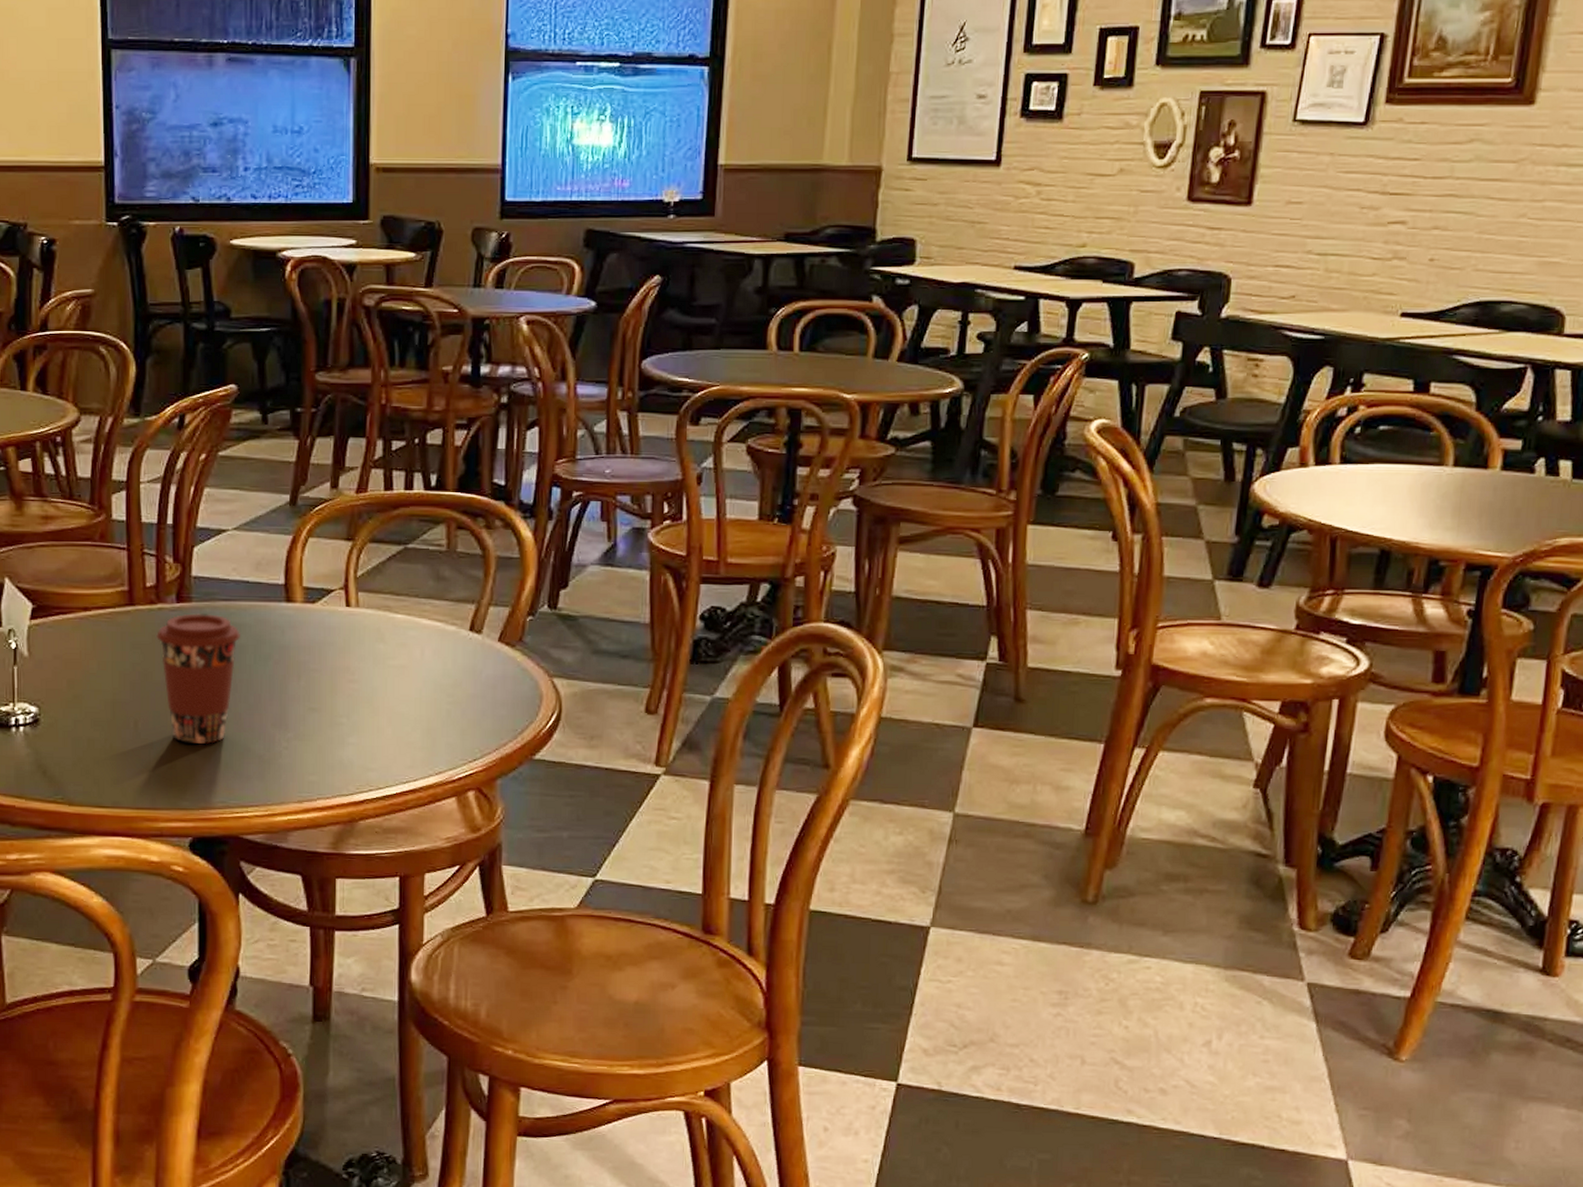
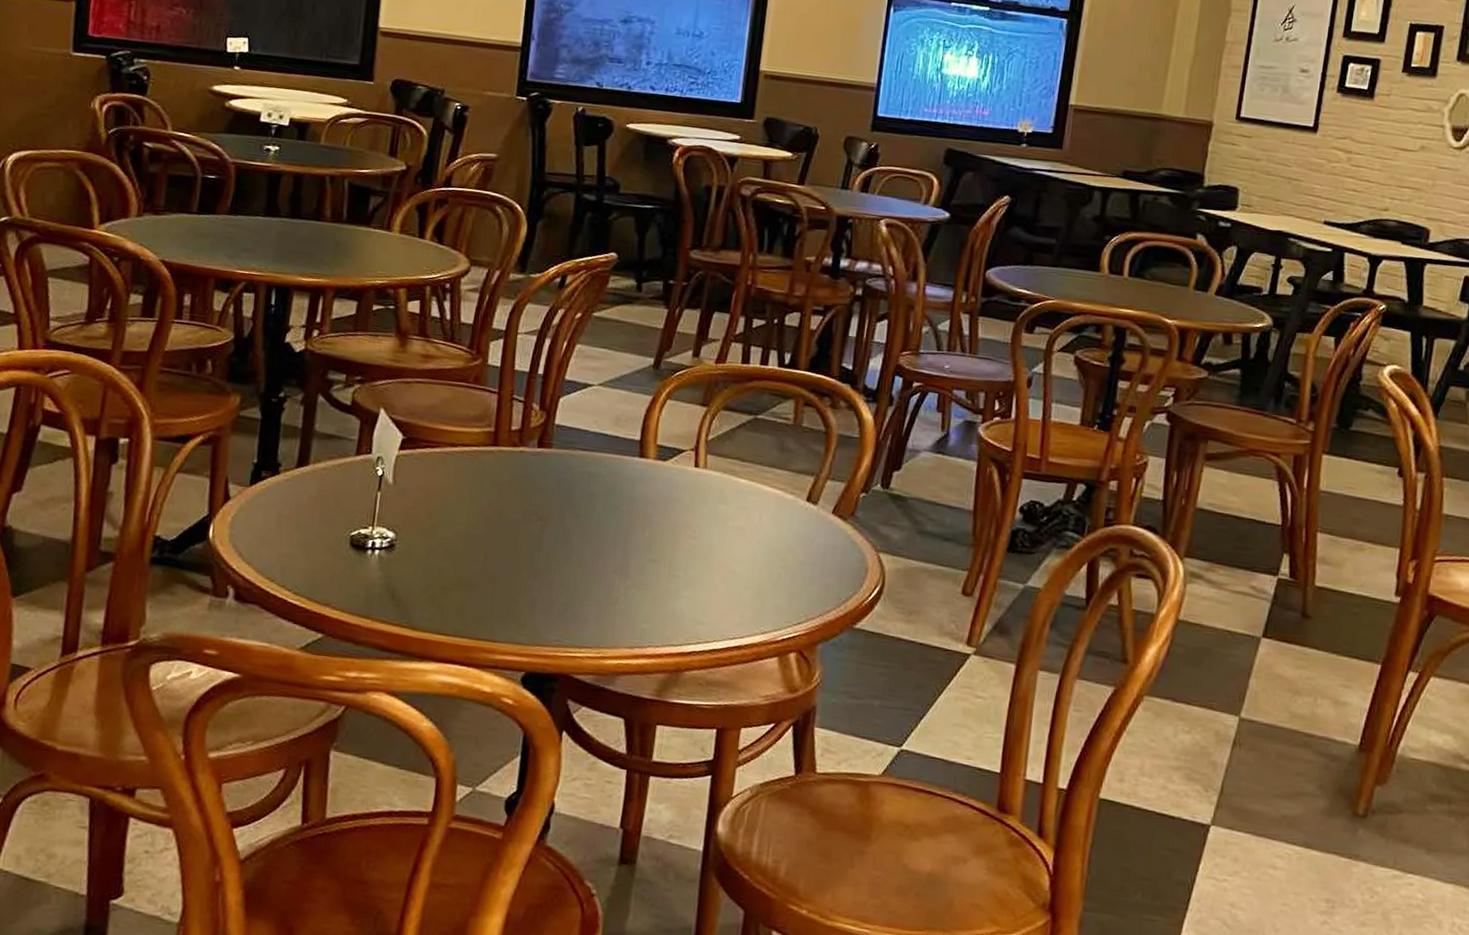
coffee cup: present [156,613,240,744] -> none [515,459,594,584]

